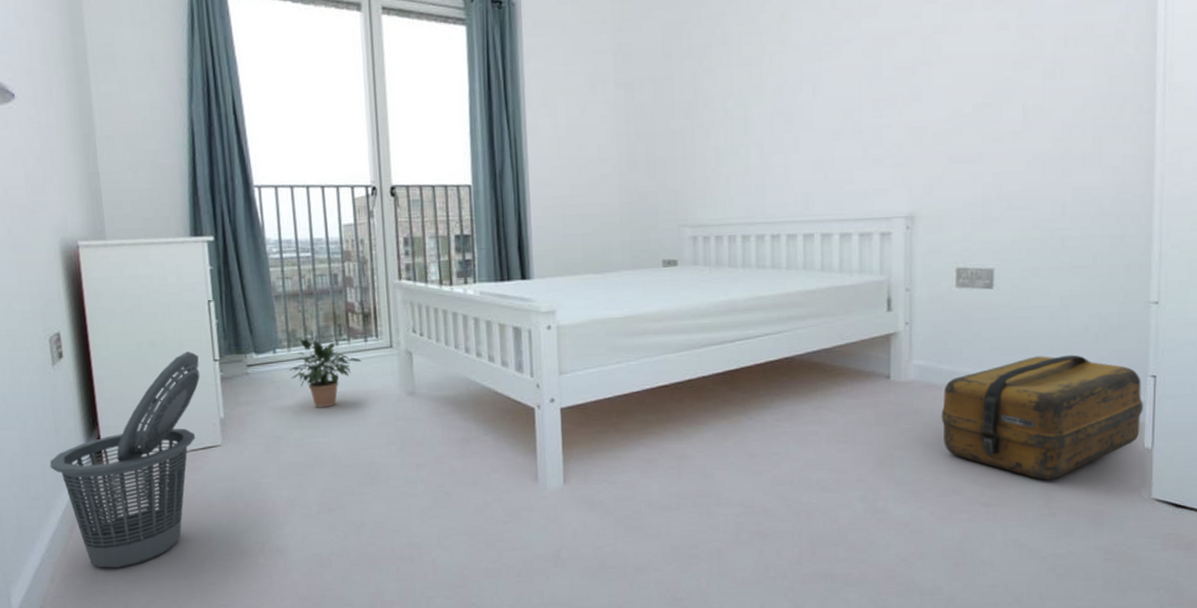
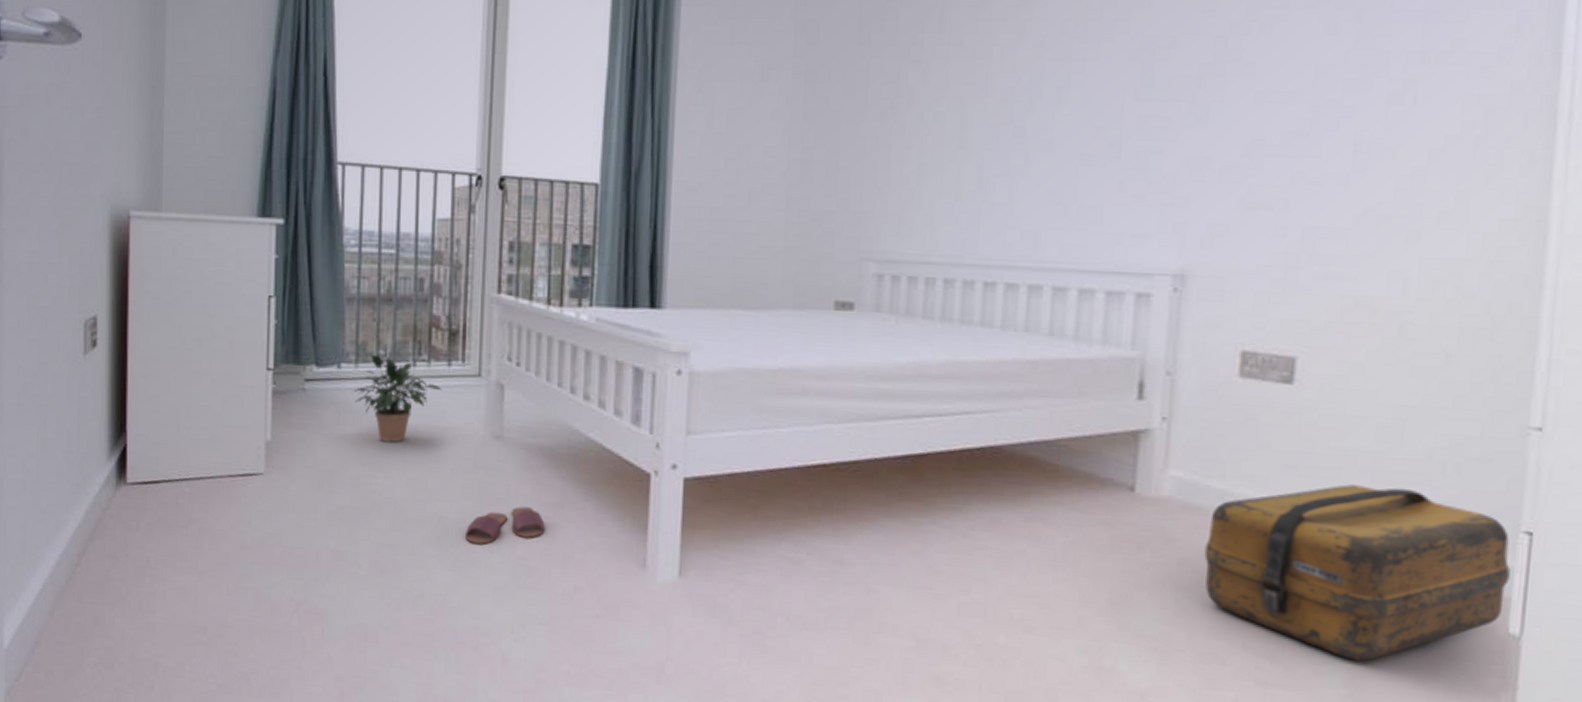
laundry basket: present [49,351,200,568] -> none [66,355,250,608]
slippers: none [393,445,456,479] -> present [465,506,545,544]

